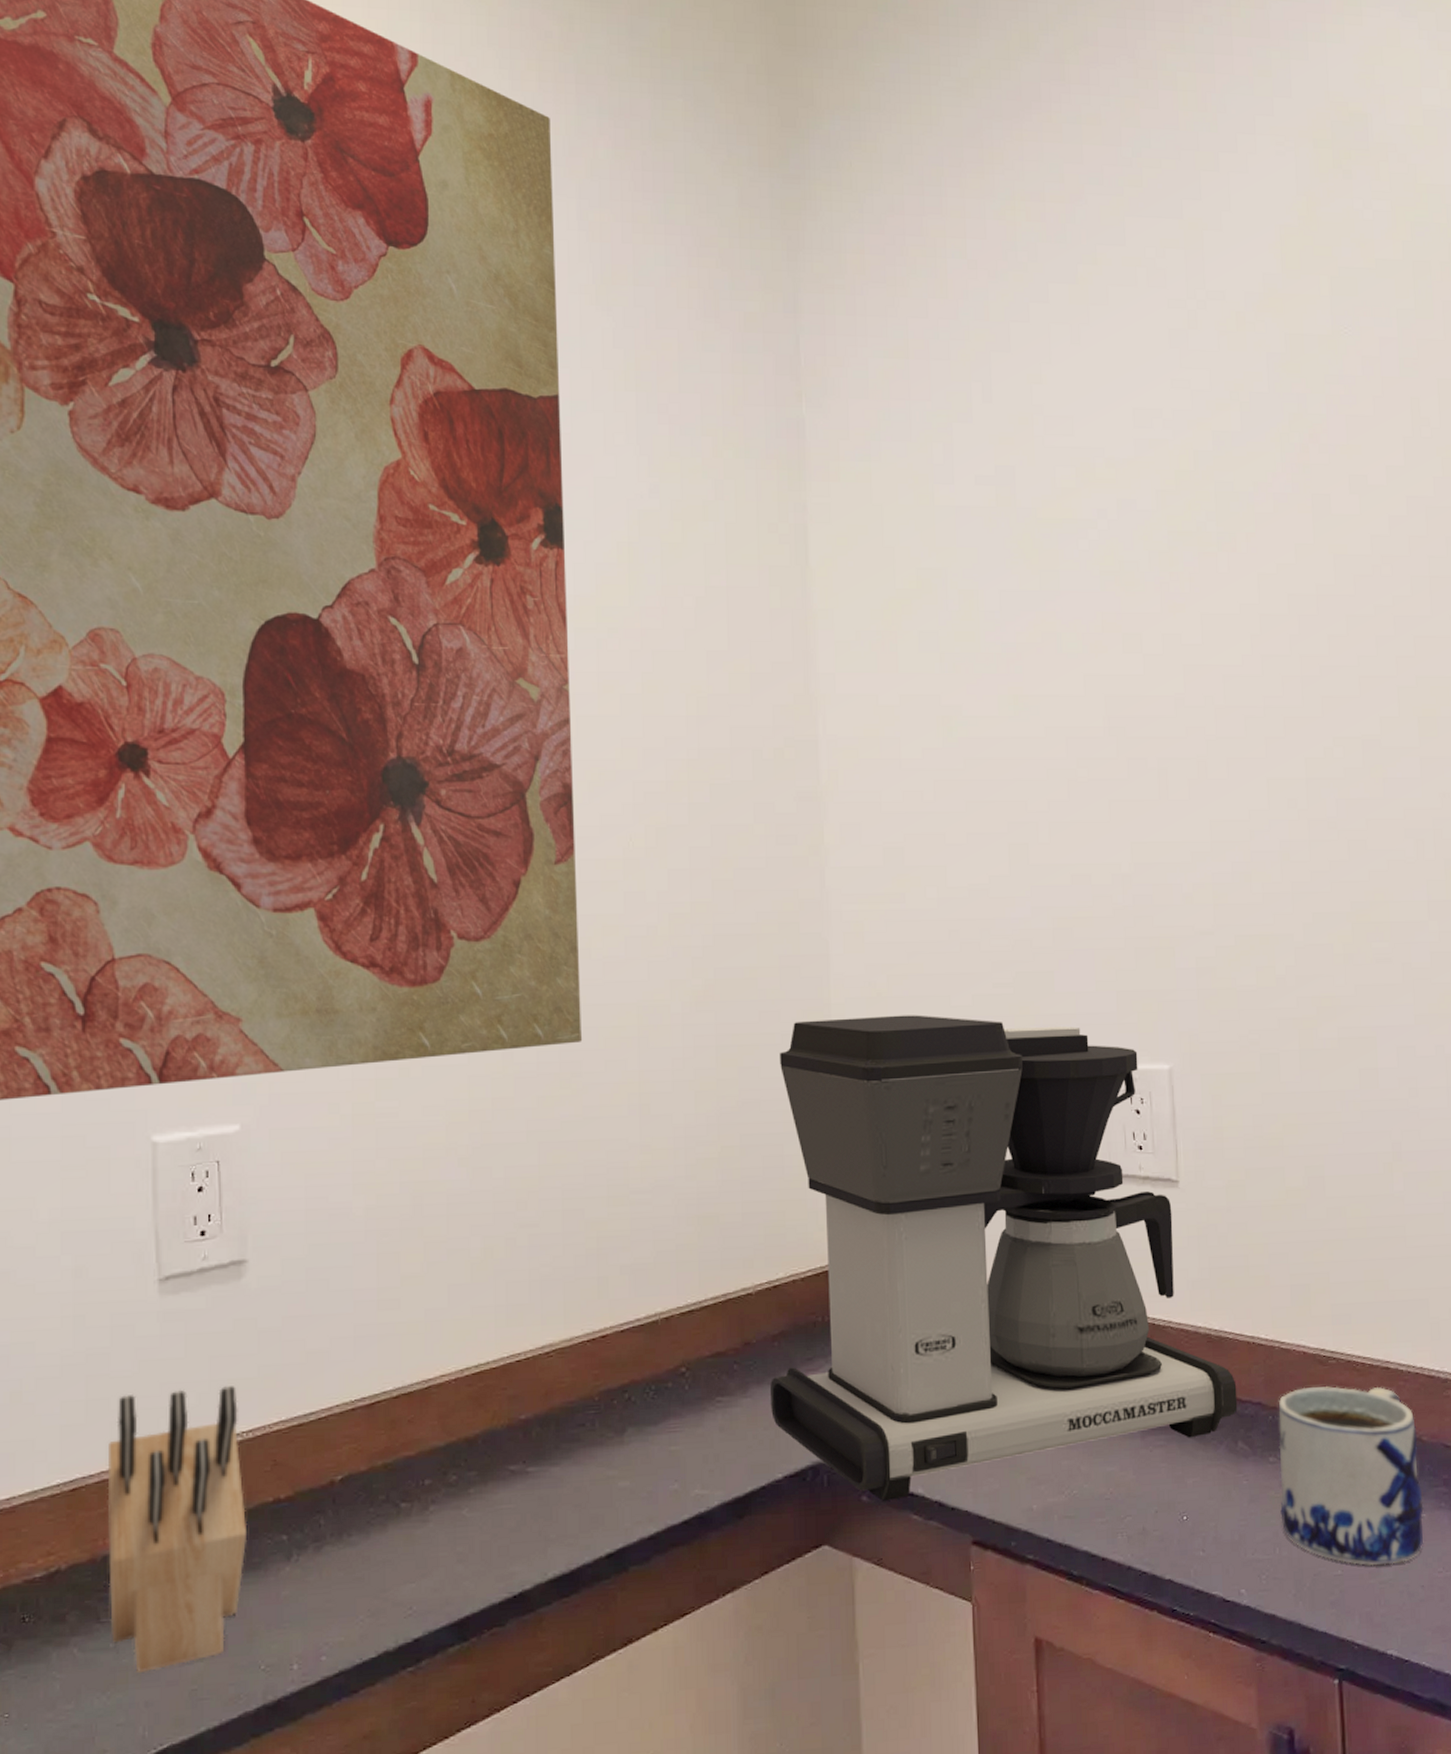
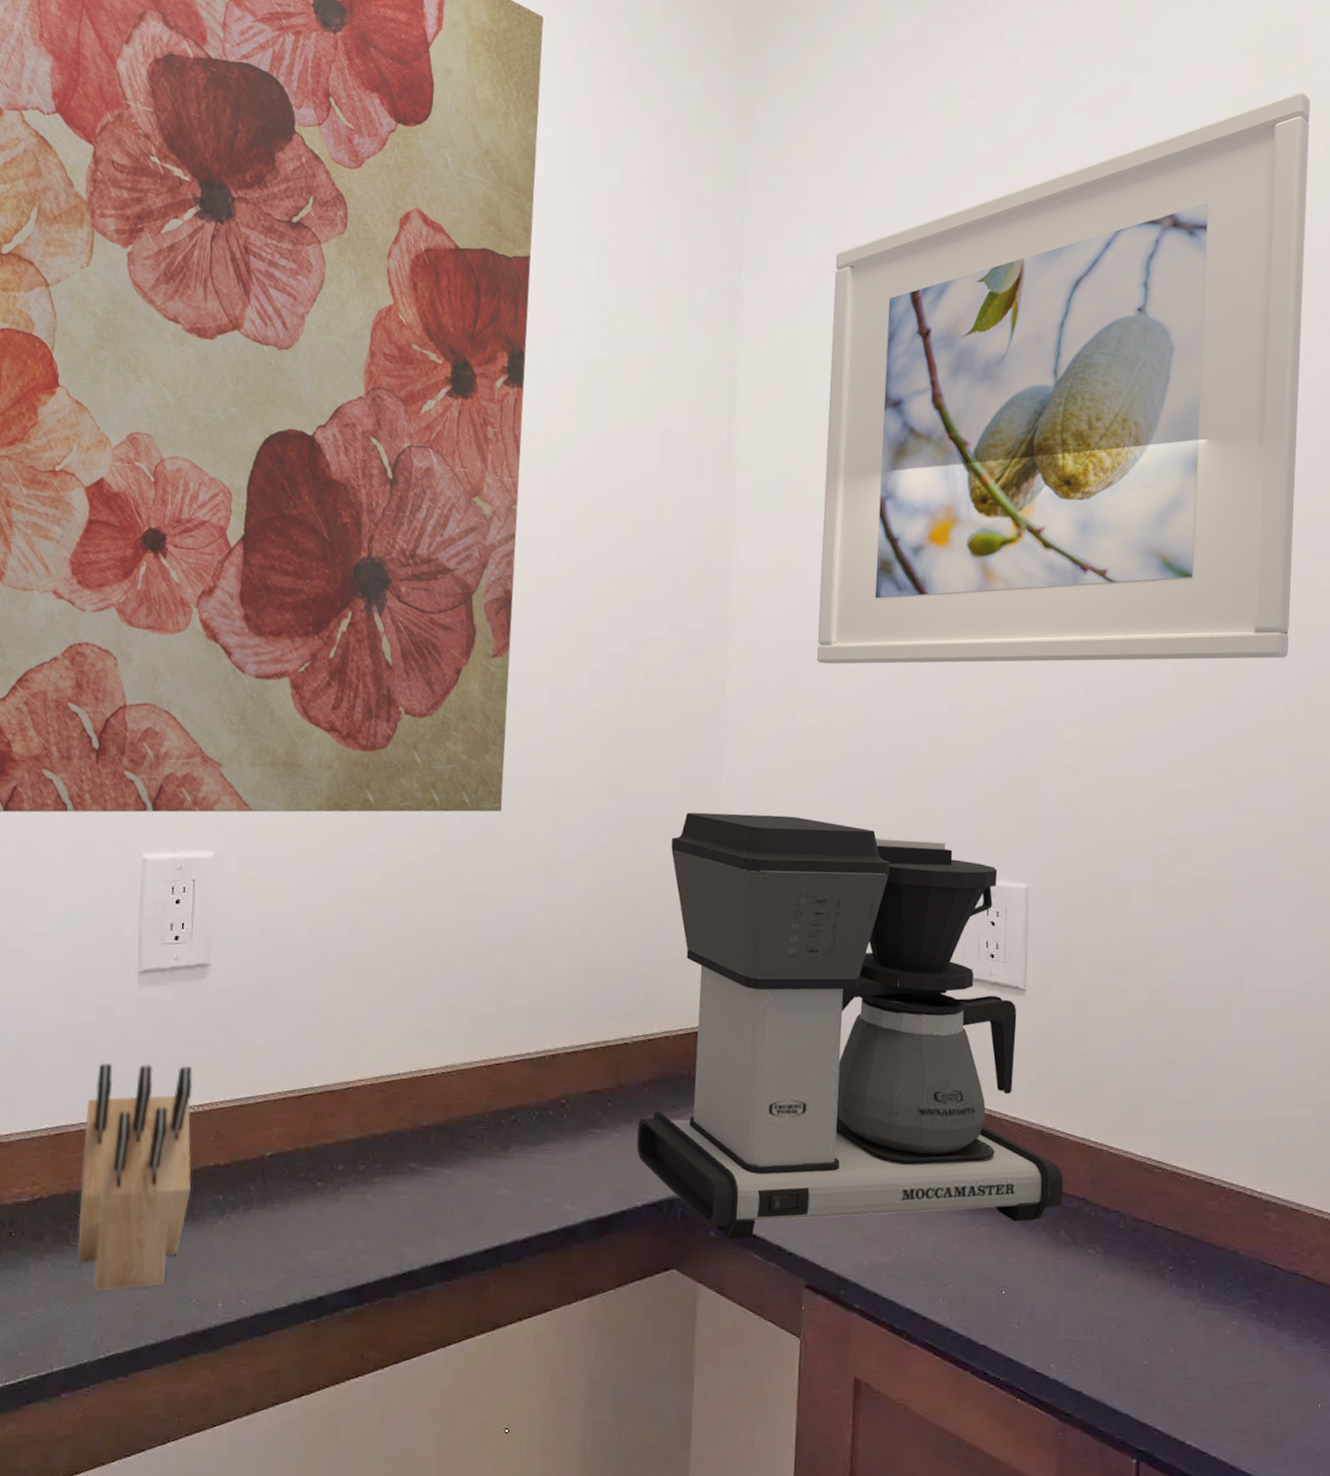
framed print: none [903,185,1414,840] -> present [816,92,1310,665]
mug: present [1278,1386,1424,1565] -> none [1094,1190,1235,1363]

